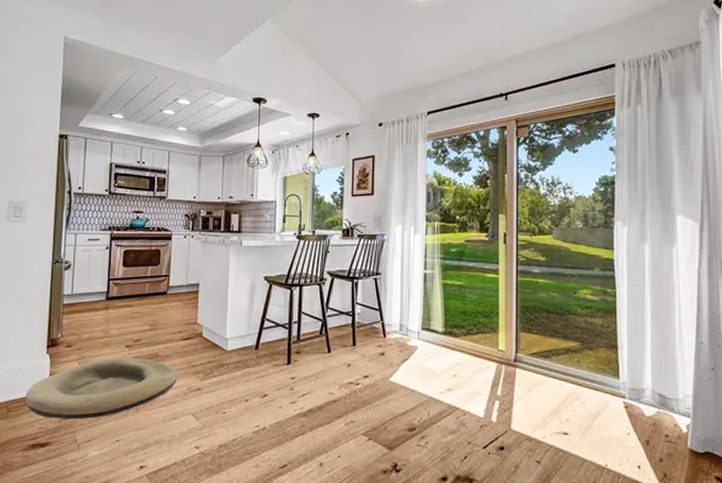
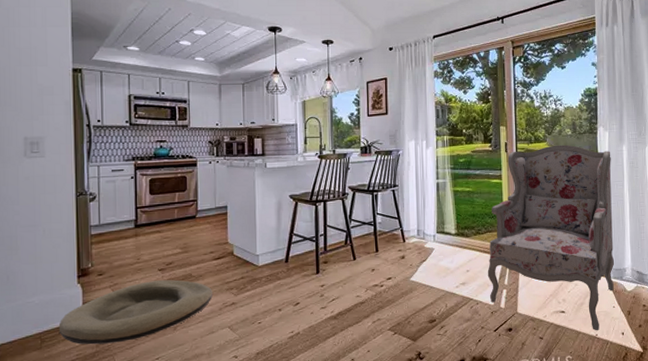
armchair: none [477,239,631,460] -> present [487,144,615,330]

